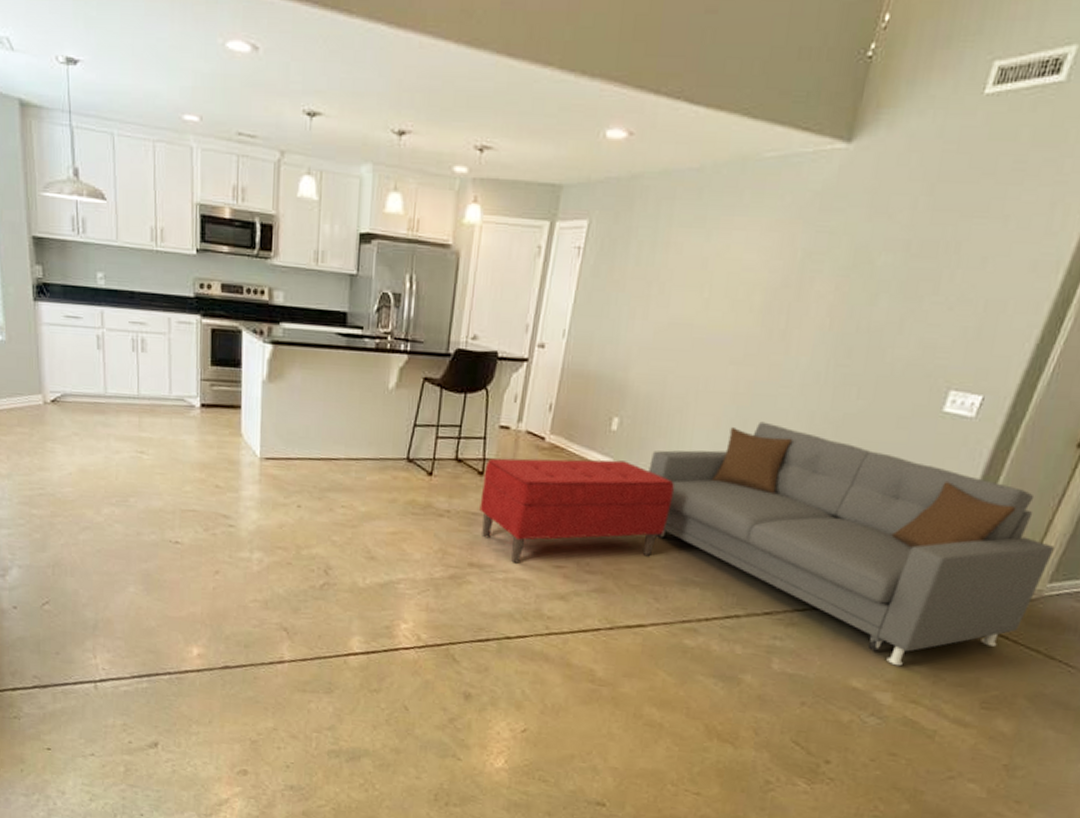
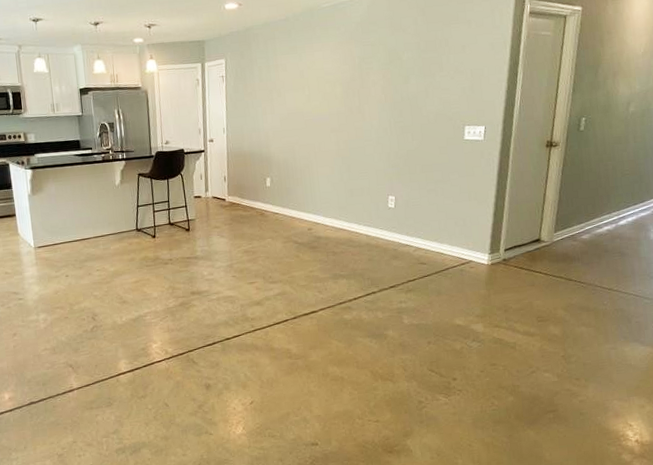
bench: present [479,458,674,563] -> none [190,205,315,286]
loveseat: present [648,421,1055,667] -> none [296,164,552,305]

